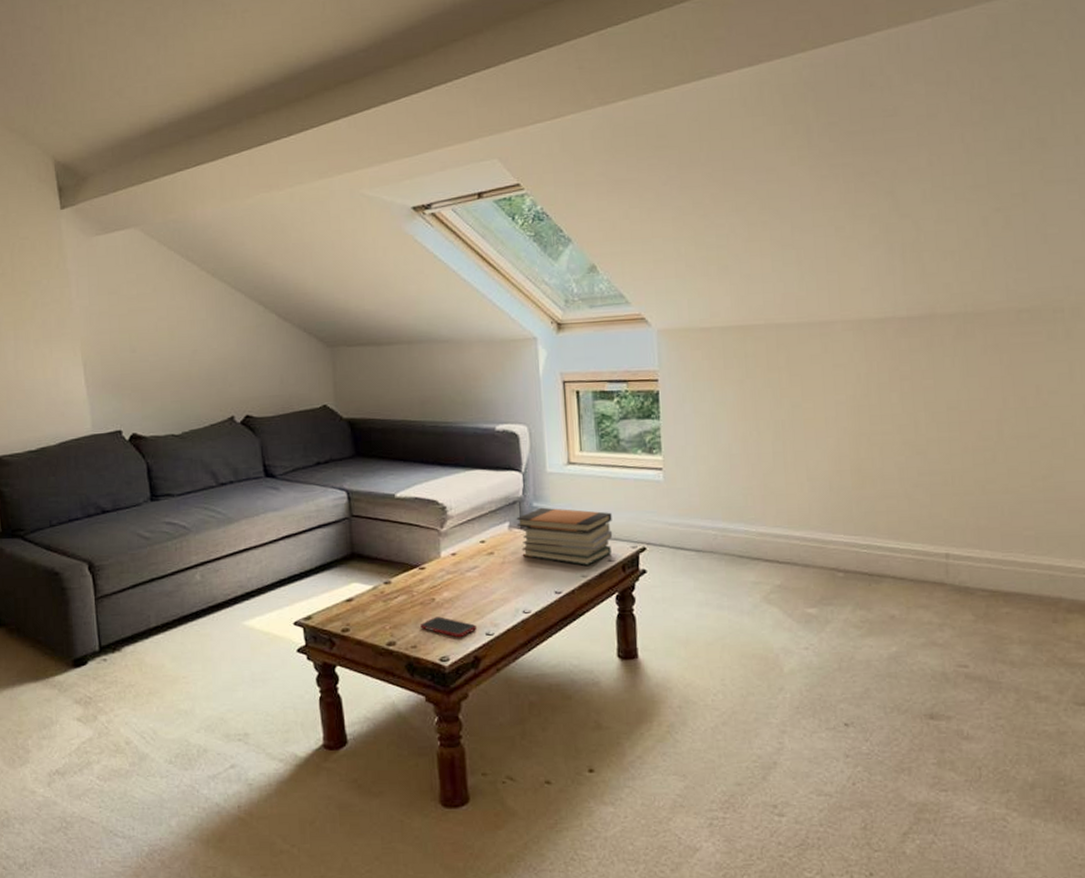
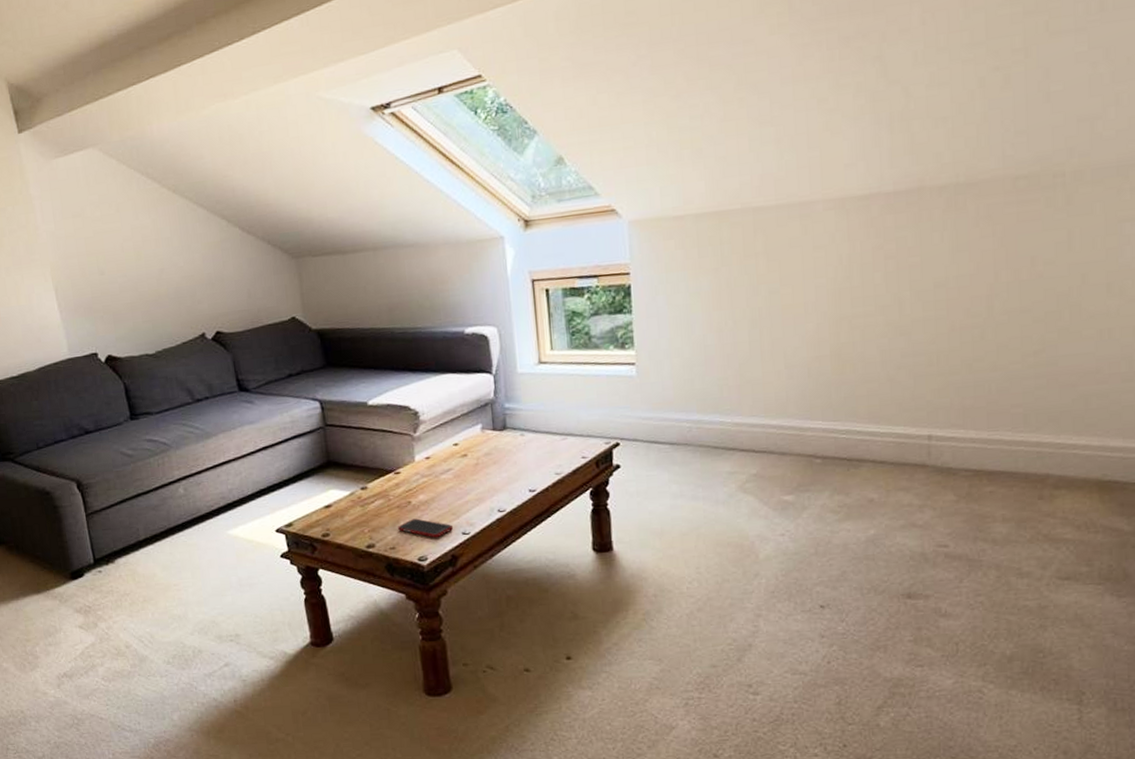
book stack: present [516,507,613,565] -> none [488,408,586,463]

